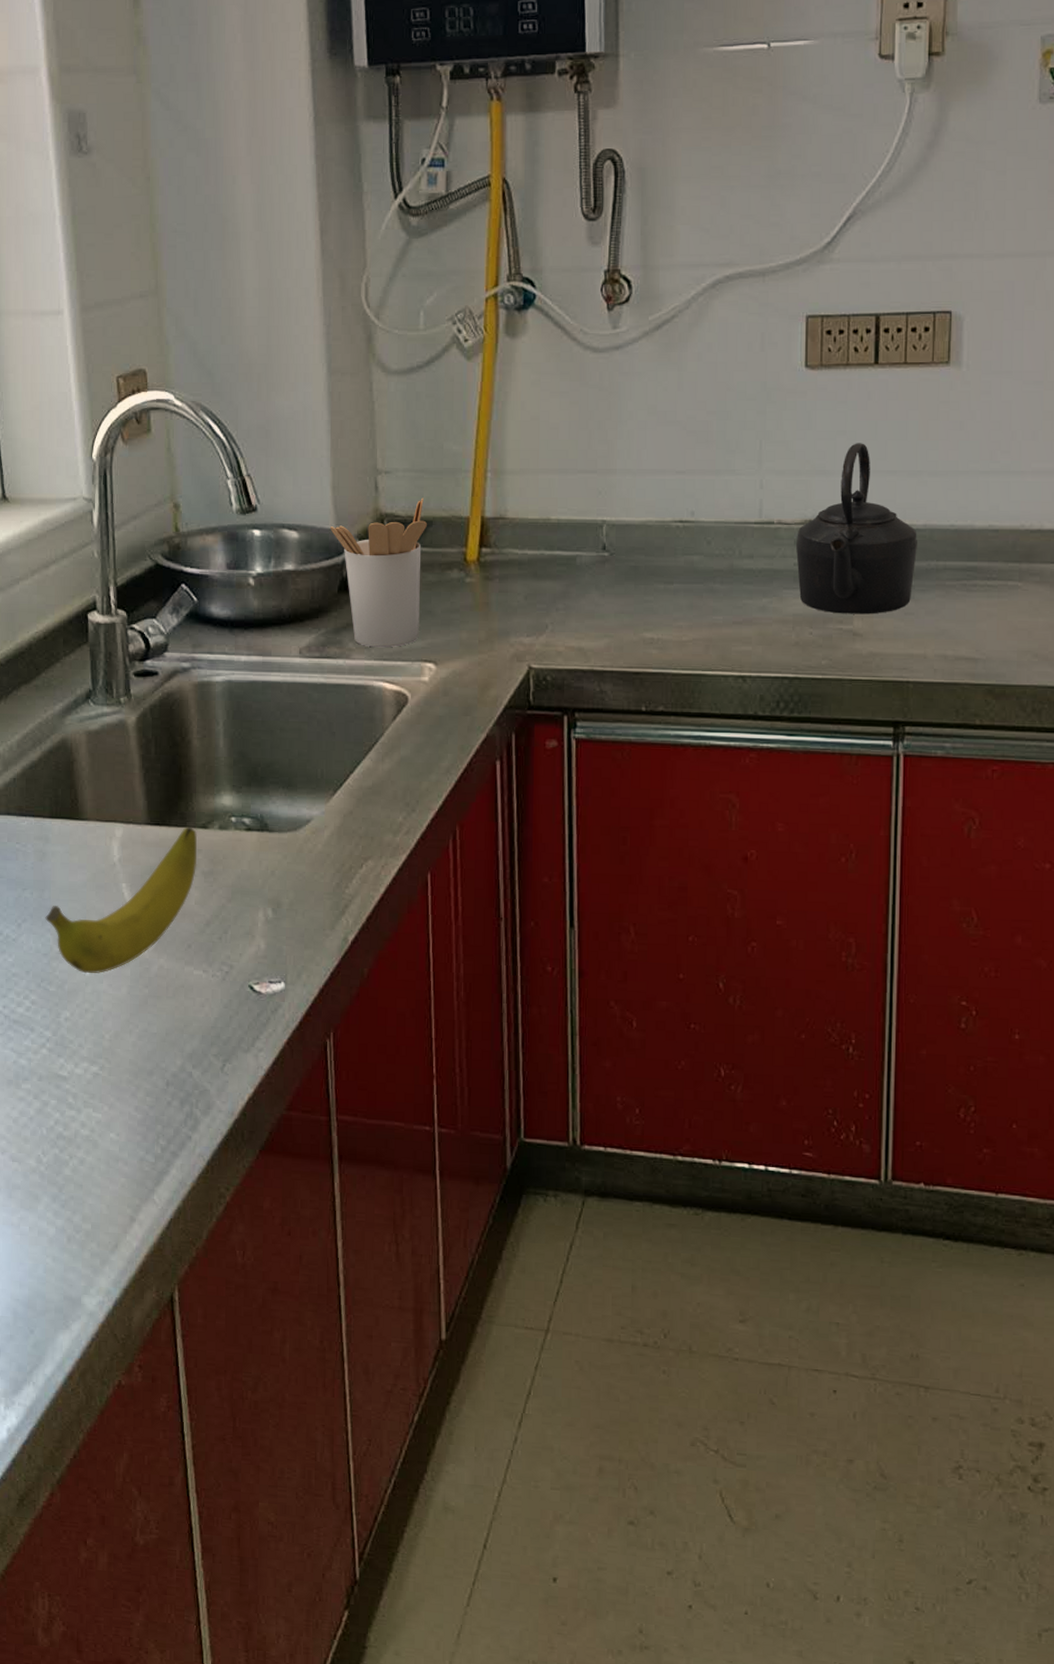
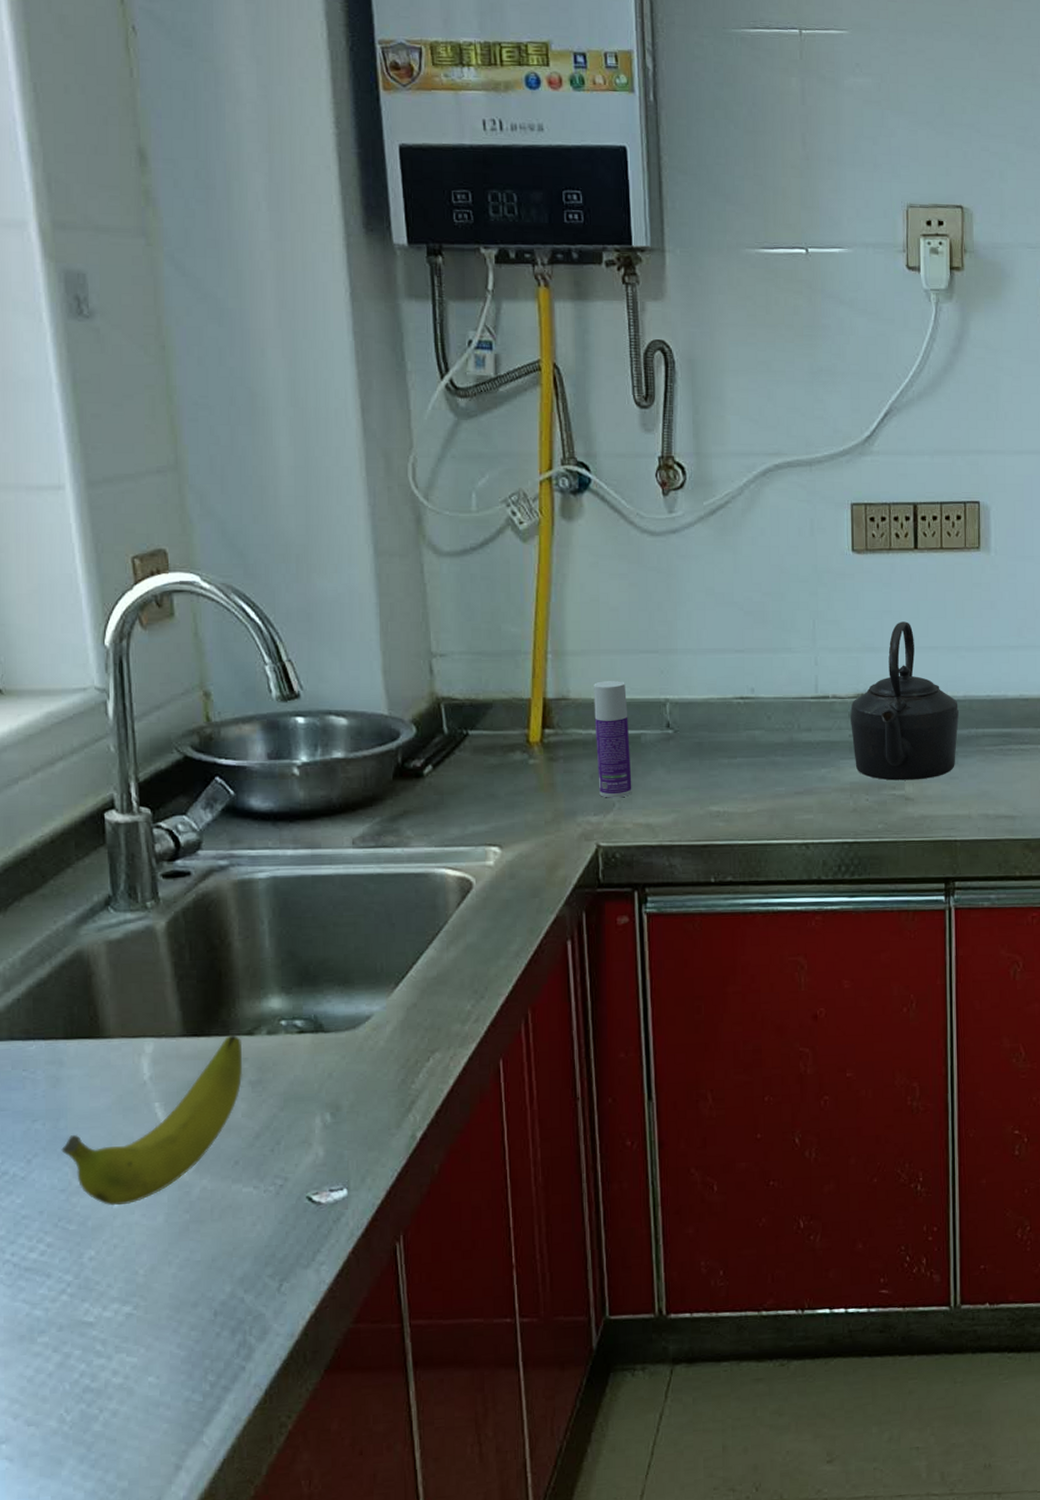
utensil holder: present [330,498,428,648] -> none [382,680,488,834]
bottle: none [530,501,566,620] -> present [594,681,632,798]

